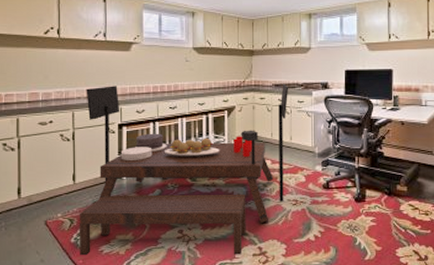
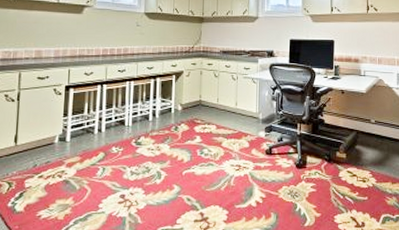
dining table: present [79,83,289,256] -> none [16,47,236,221]

